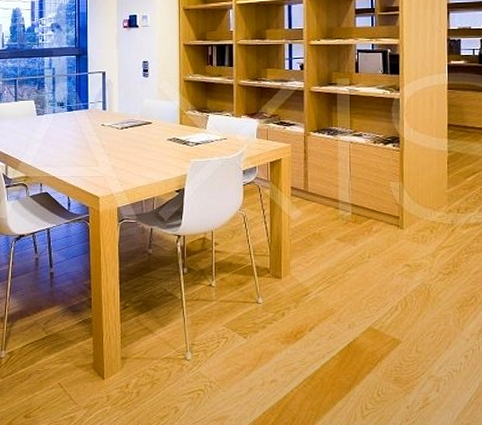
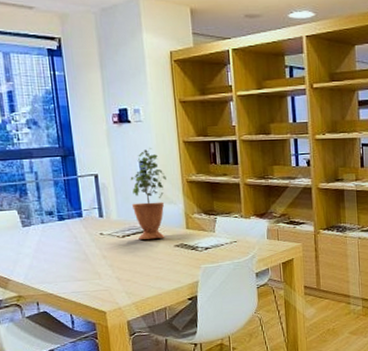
potted plant: none [132,50,165,132] -> present [130,148,166,240]

